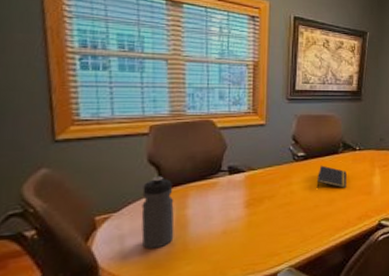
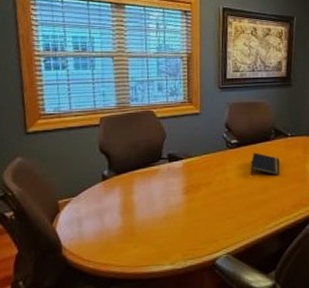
water bottle: present [141,176,175,249] -> none [95,163,123,232]

